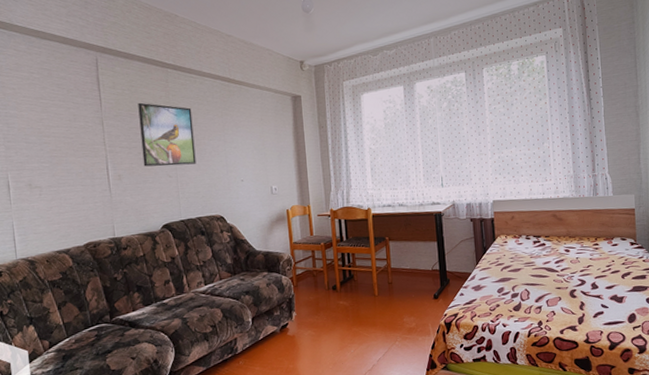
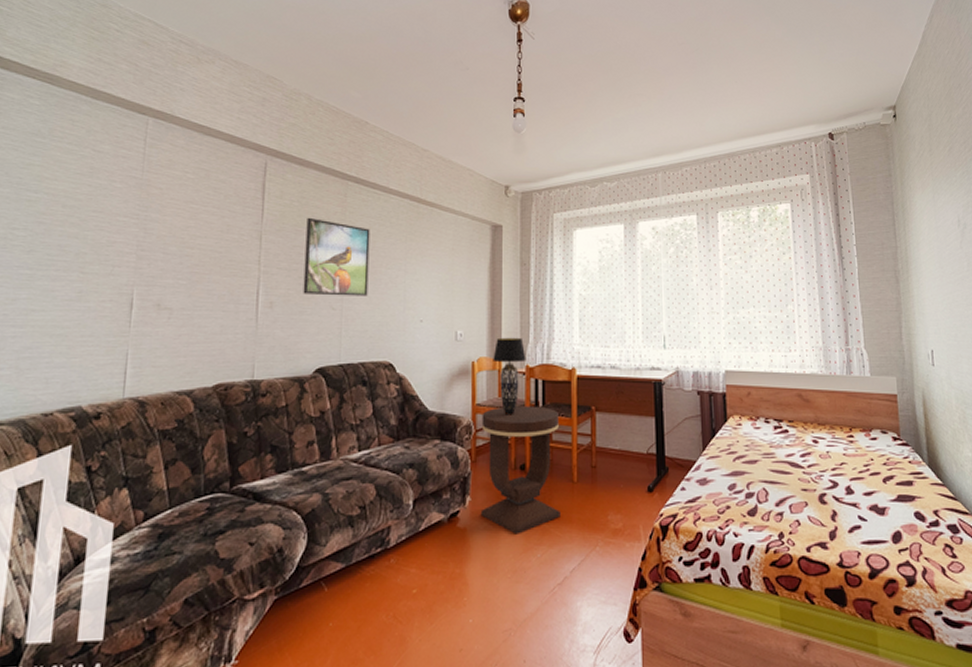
side table: none [298,240,367,337] -> present [480,406,561,535]
table lamp: none [303,187,330,250] -> present [493,337,526,416]

